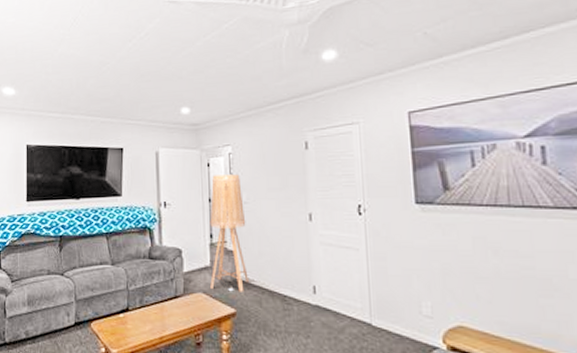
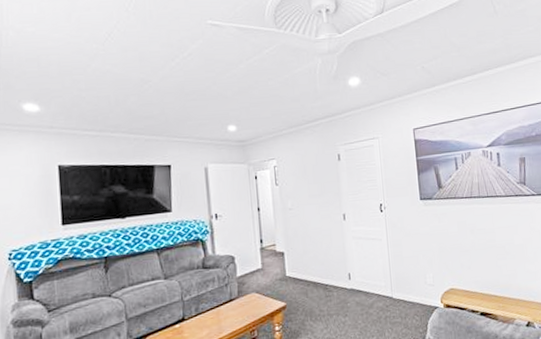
floor lamp: present [210,174,249,292] -> none [259,184,296,289]

